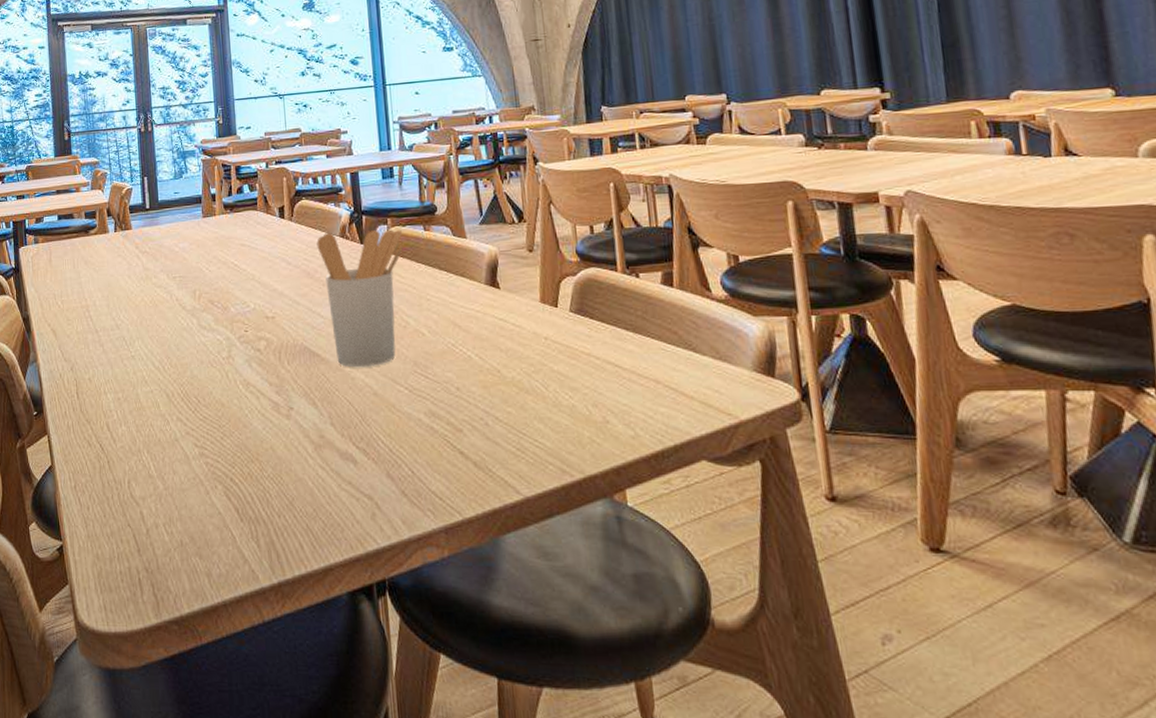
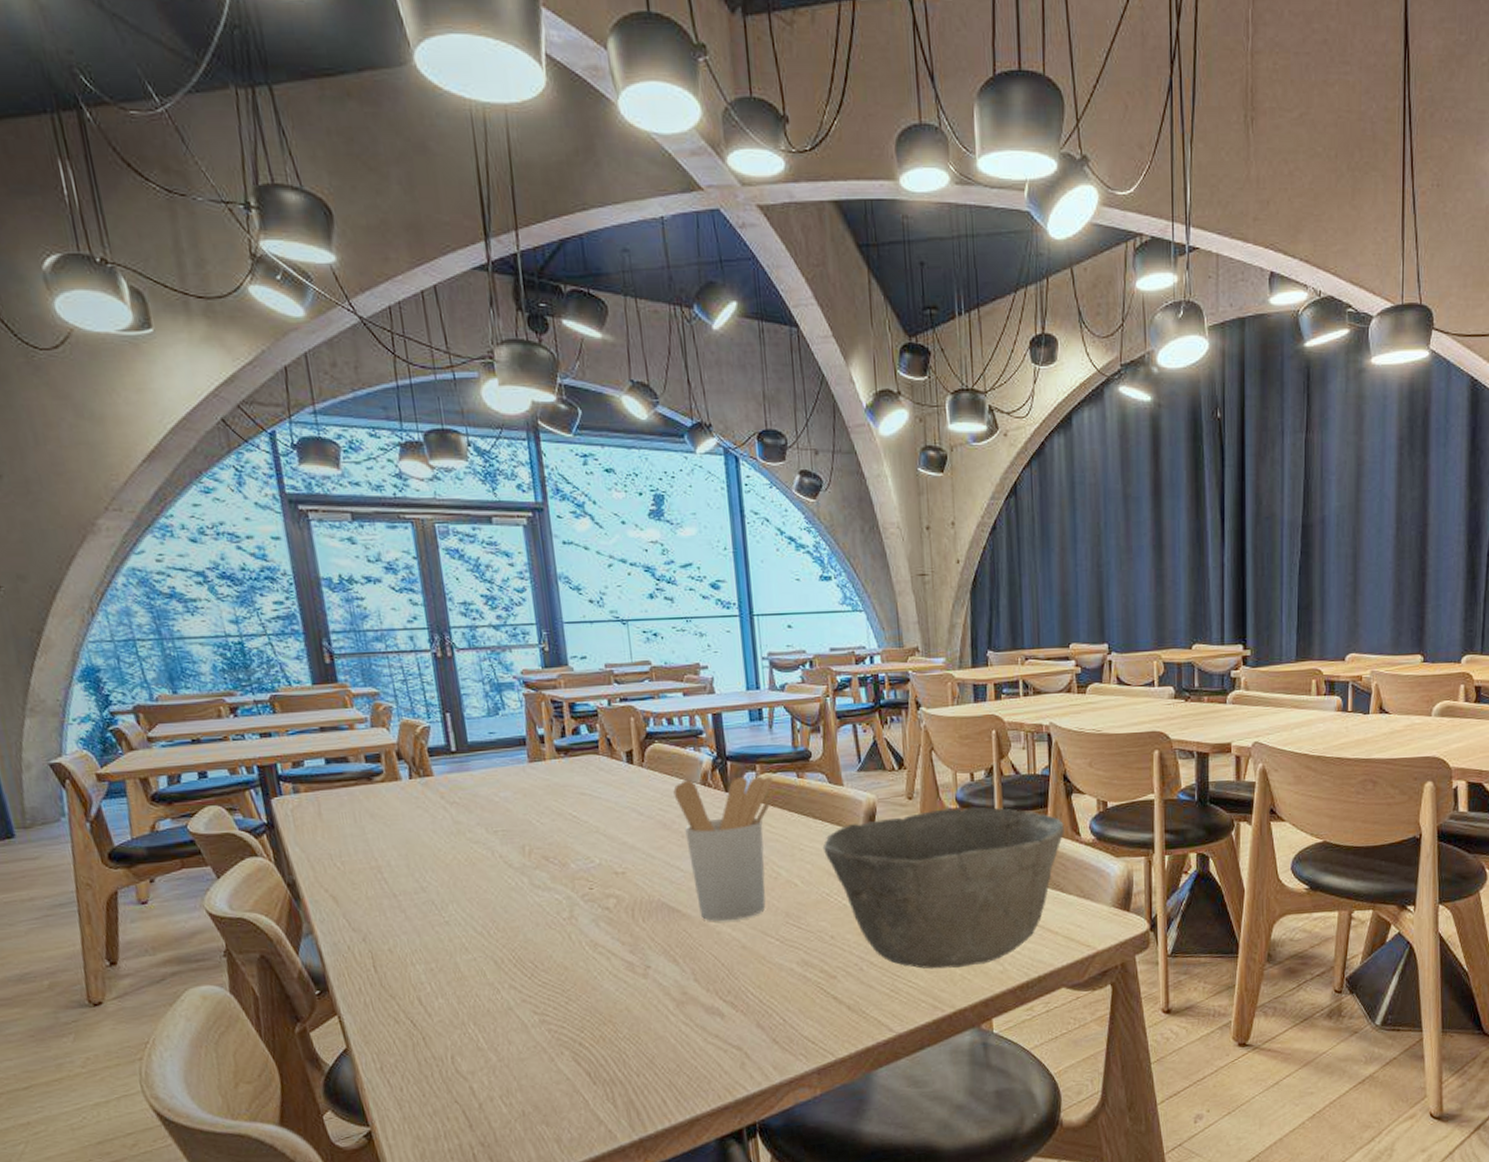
bowl: none [448,260,694,429] -> present [822,807,1066,969]

